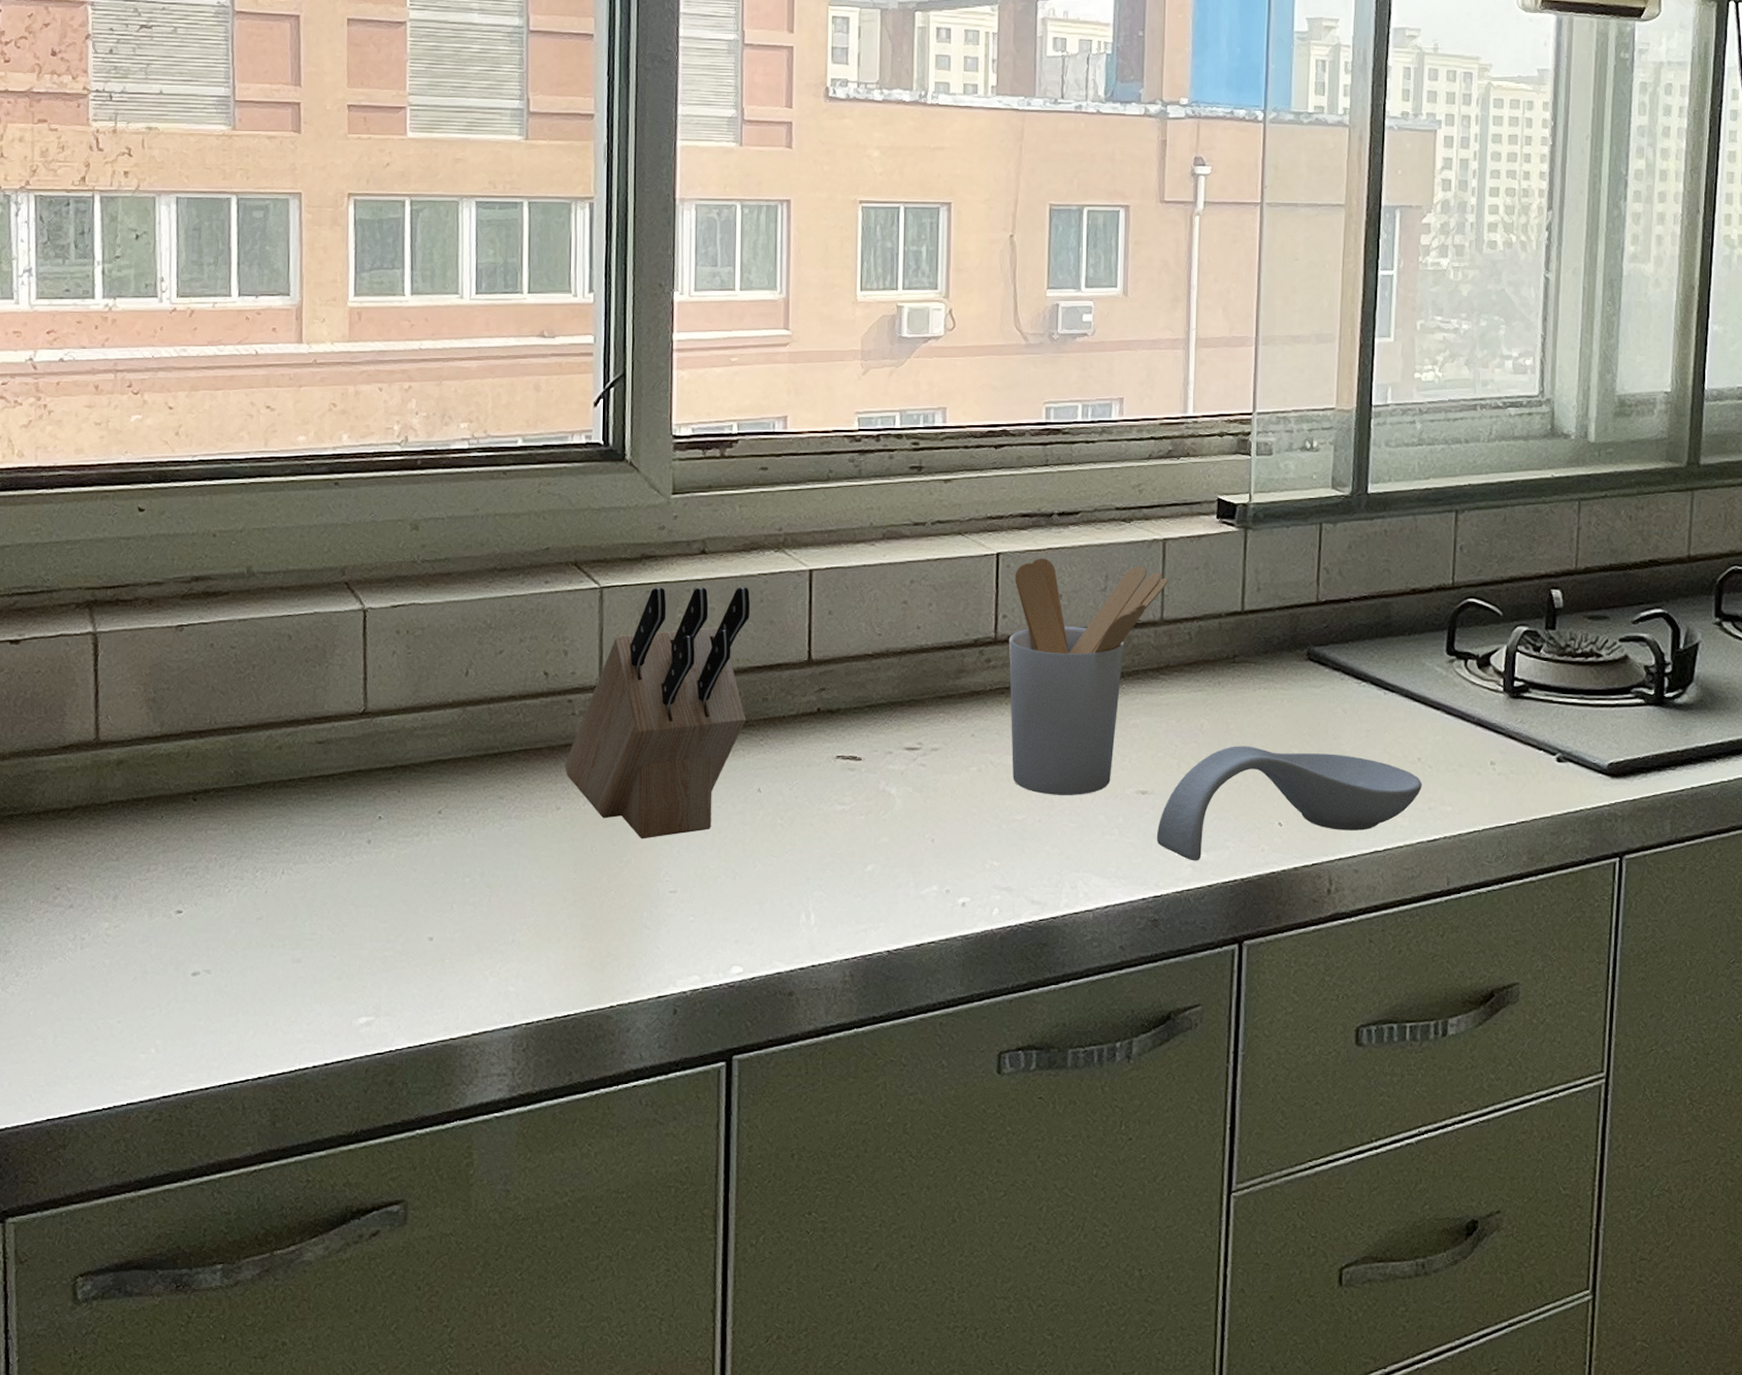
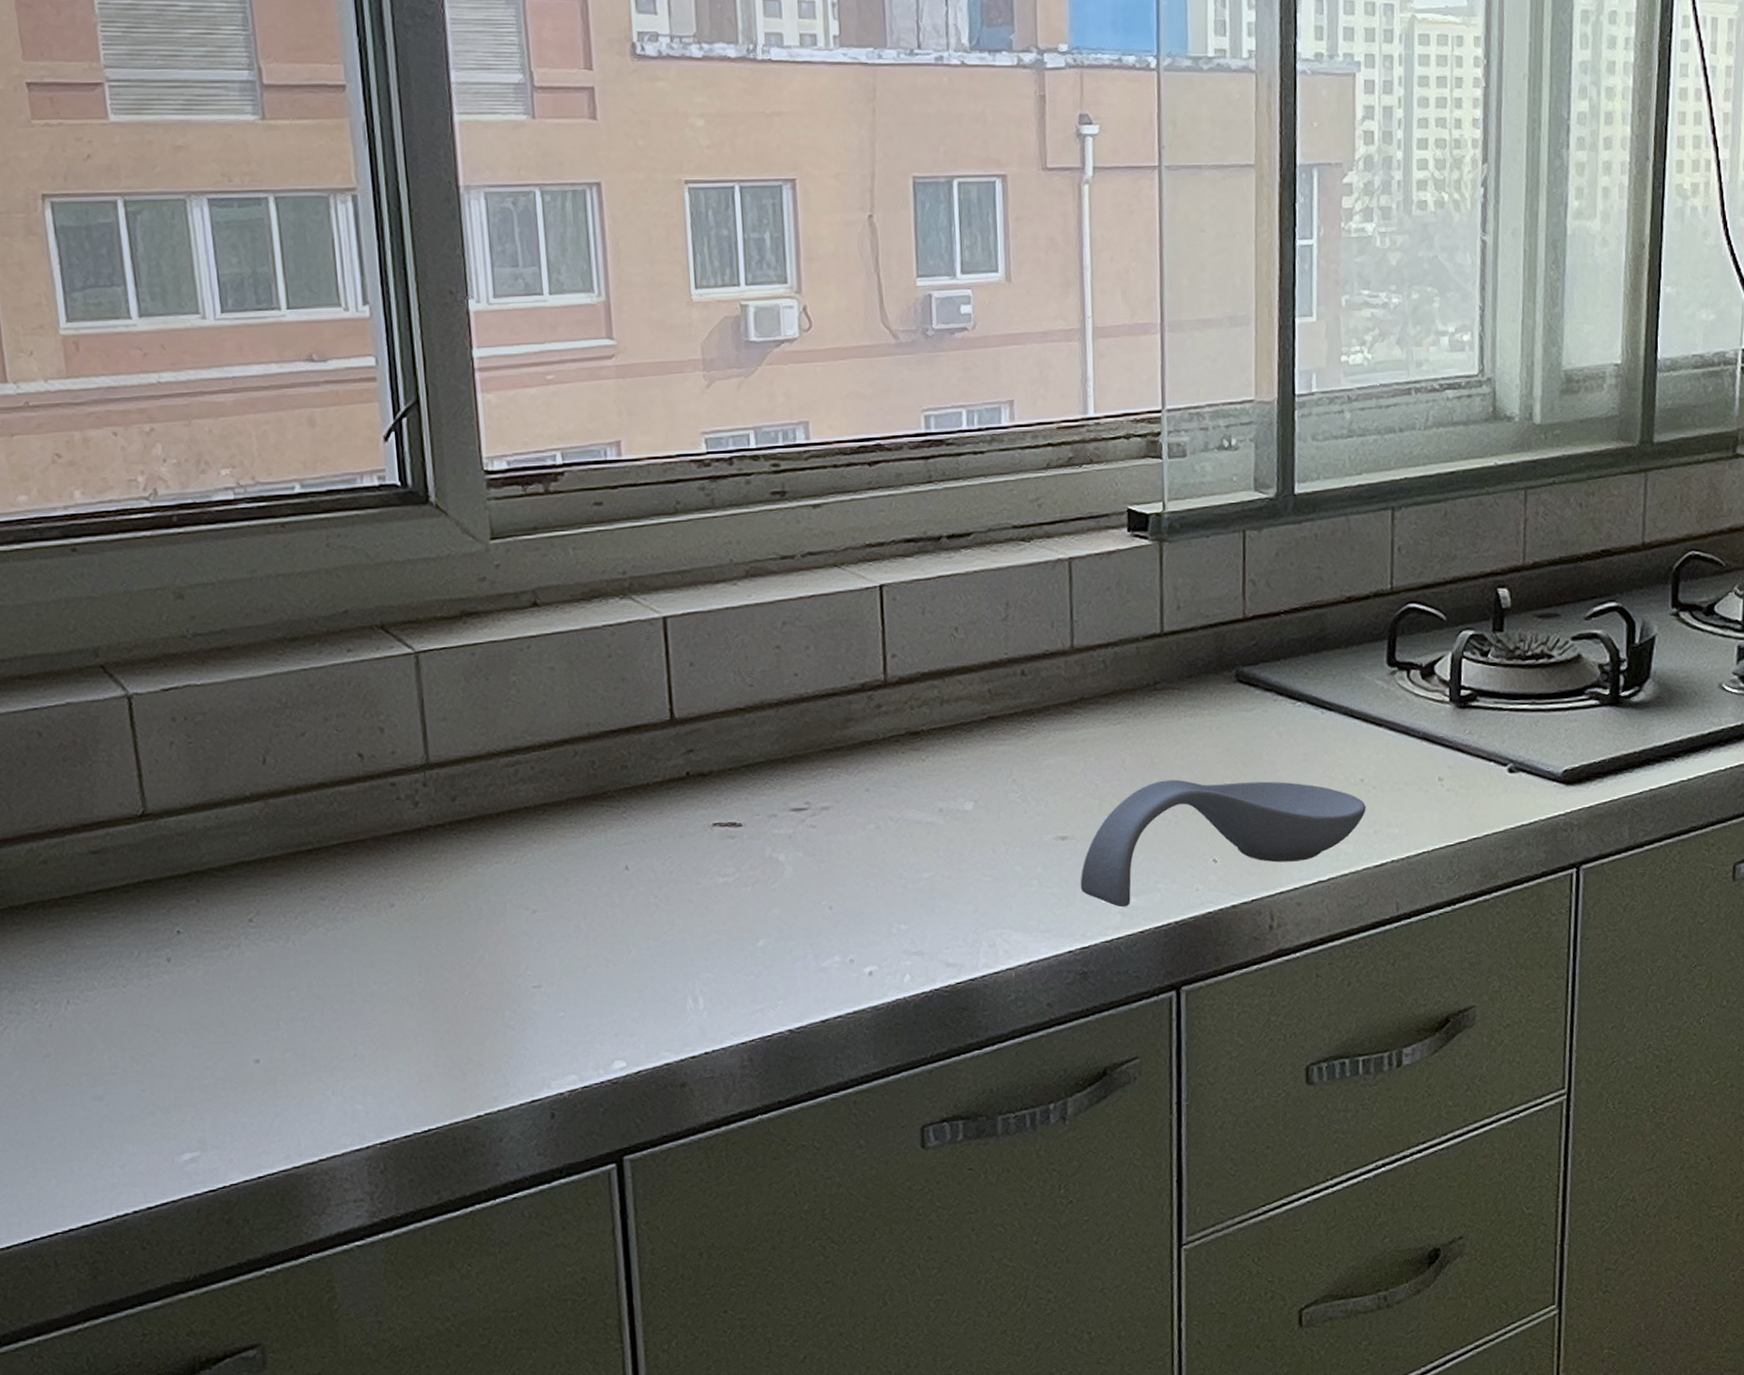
knife block: present [564,587,750,839] -> none [393,641,604,932]
utensil holder: present [1008,559,1168,795] -> none [900,588,1077,849]

